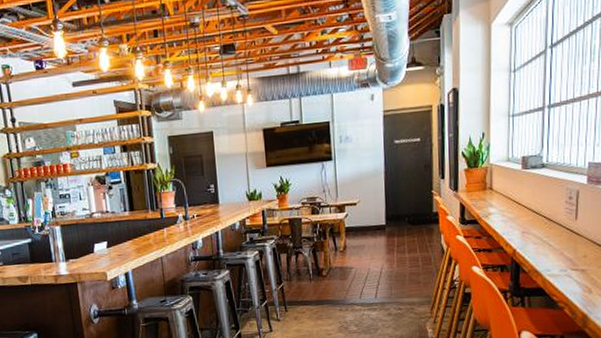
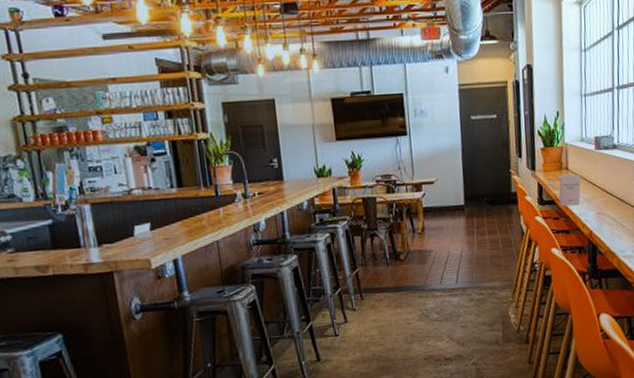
book: none [481,194,506,226] -> present [558,174,582,207]

